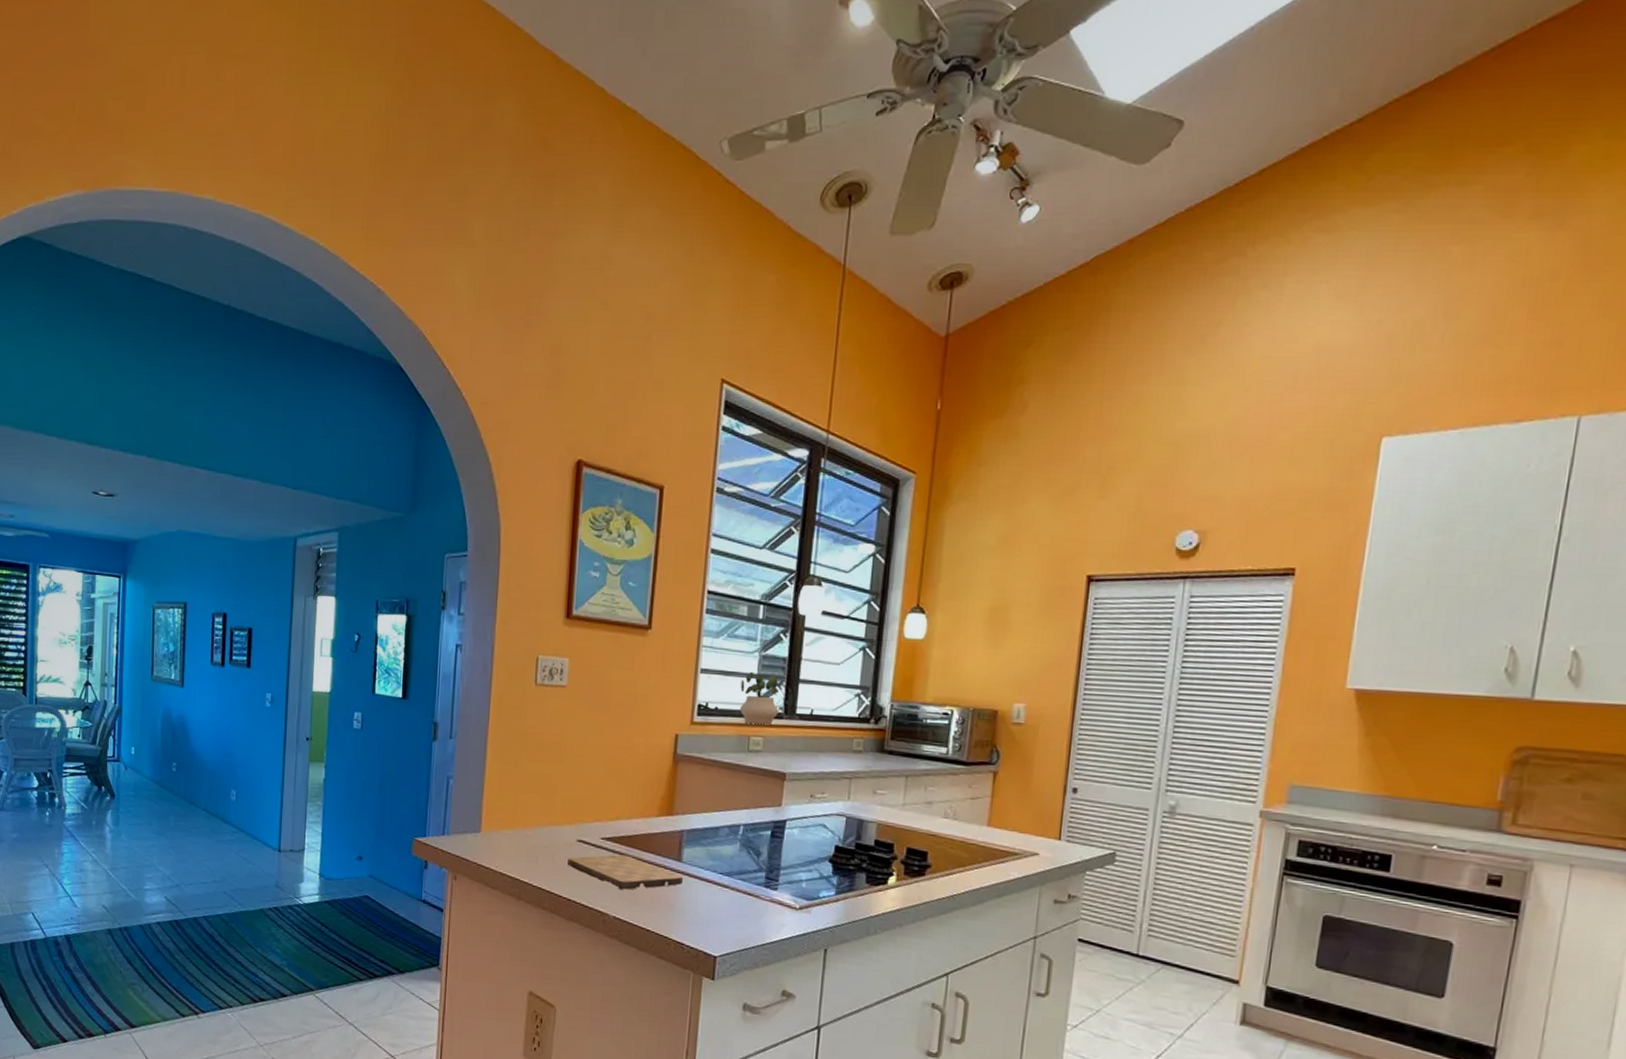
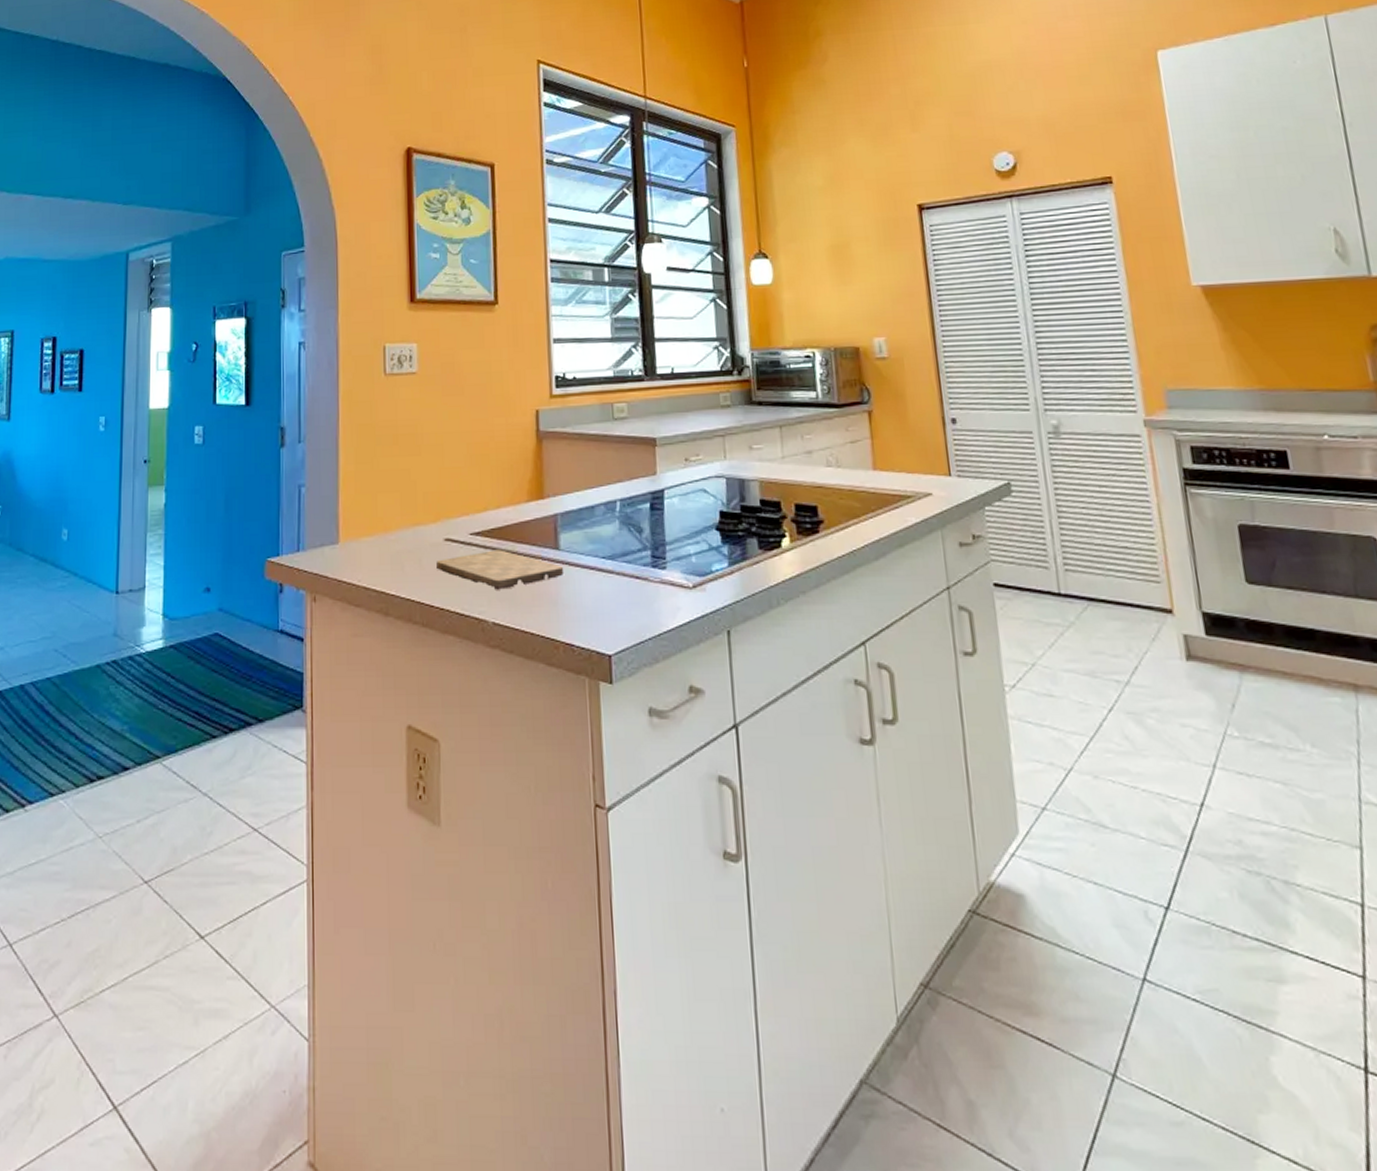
potted plant: present [739,671,779,726] -> none [596,334,639,391]

